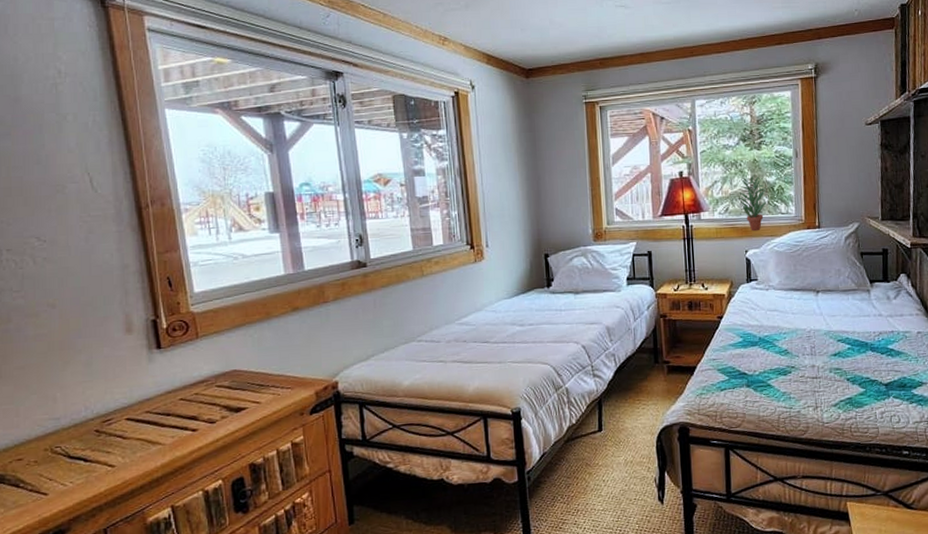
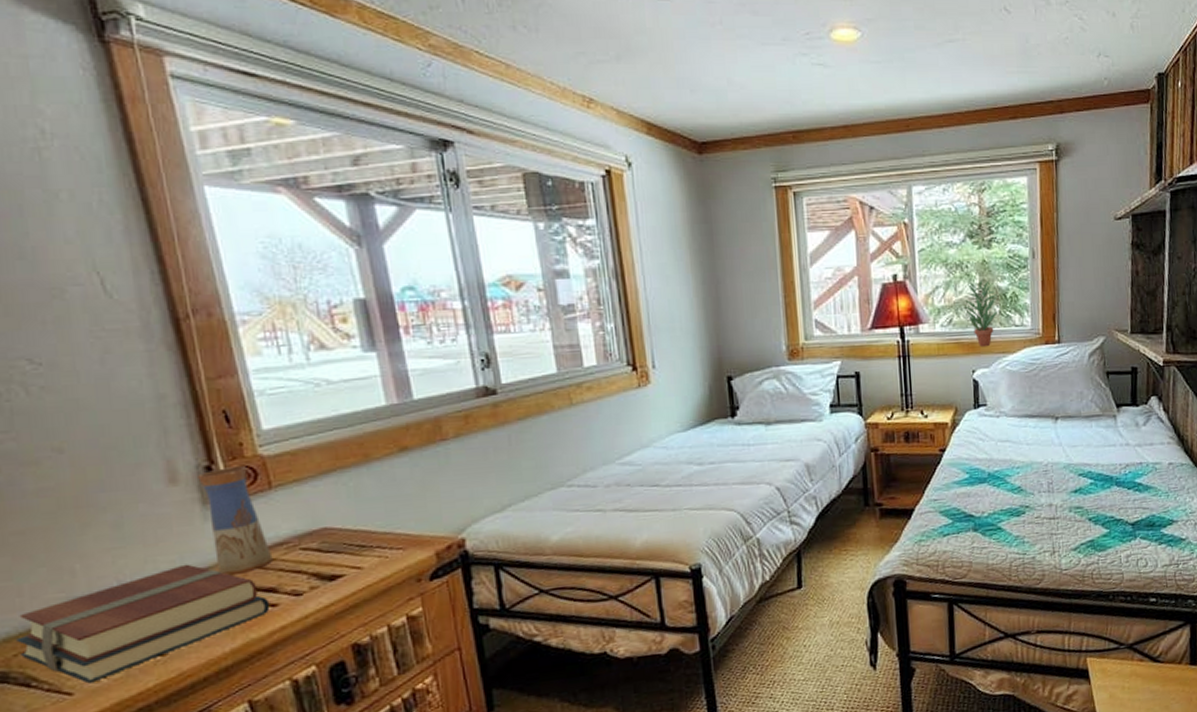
books: none [12,395,192,487] -> present [15,564,270,684]
vase: none [146,320,196,406] -> present [198,466,273,576]

